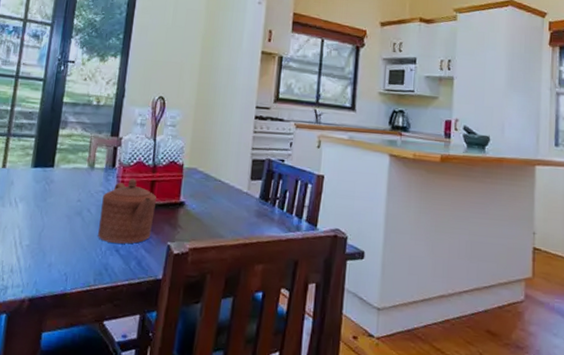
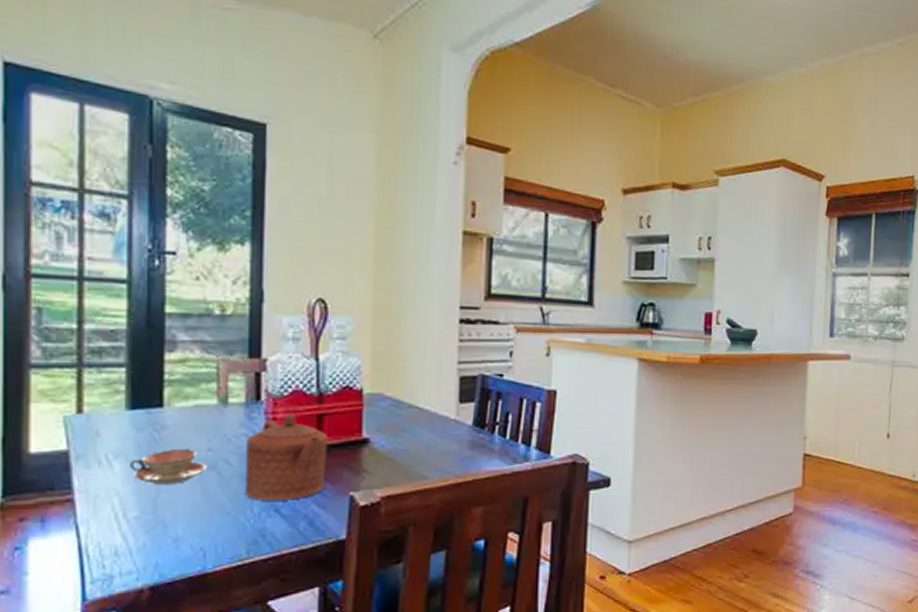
teacup: none [28,198,77,224] -> present [130,448,208,486]

